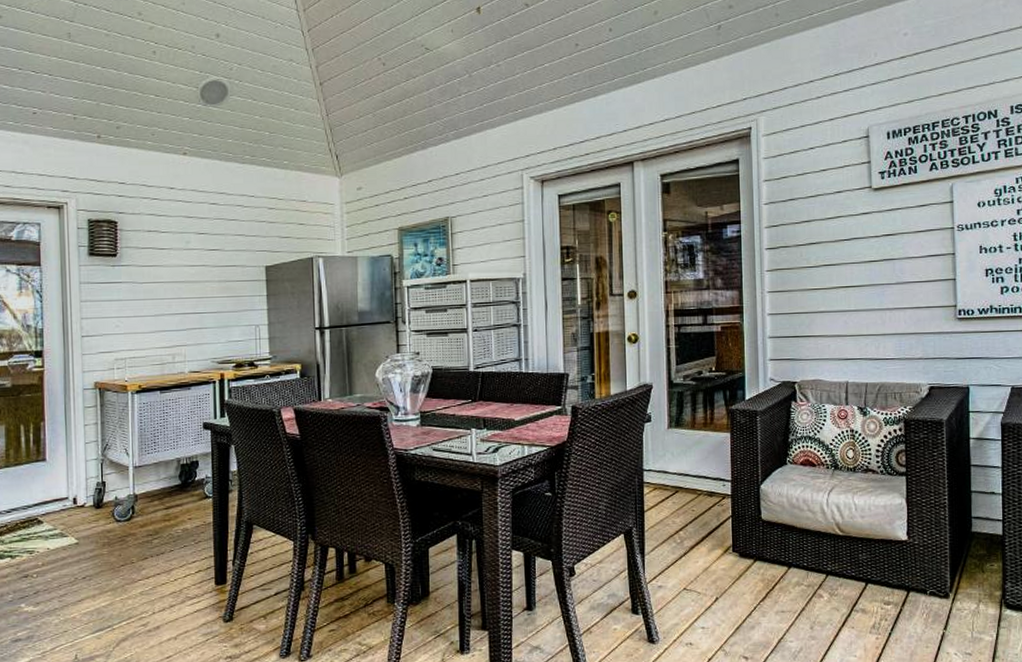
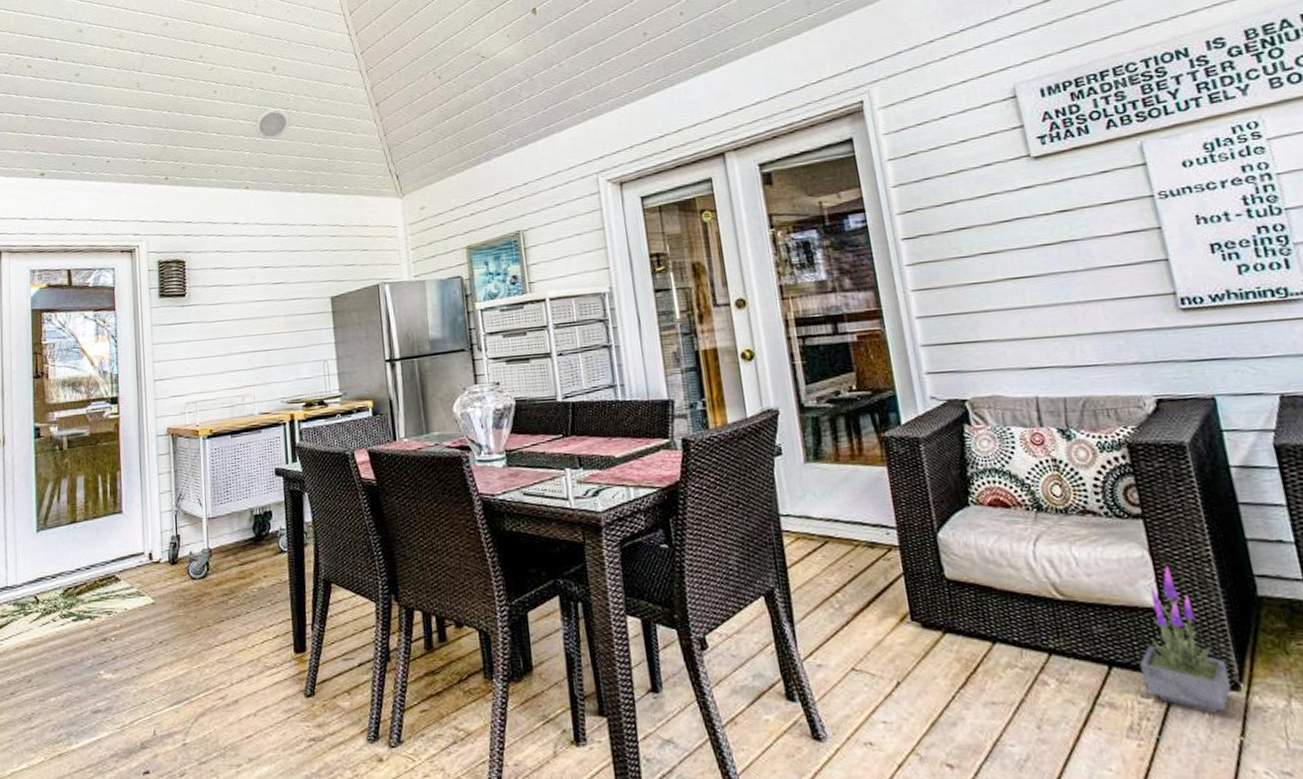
potted plant: none [887,510,943,615] -> present [1139,566,1231,713]

